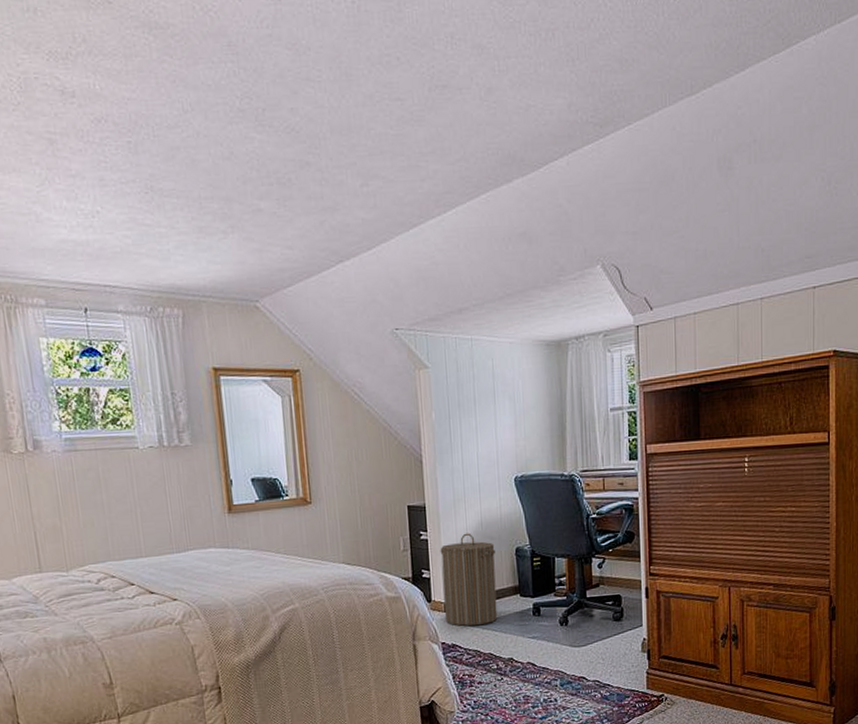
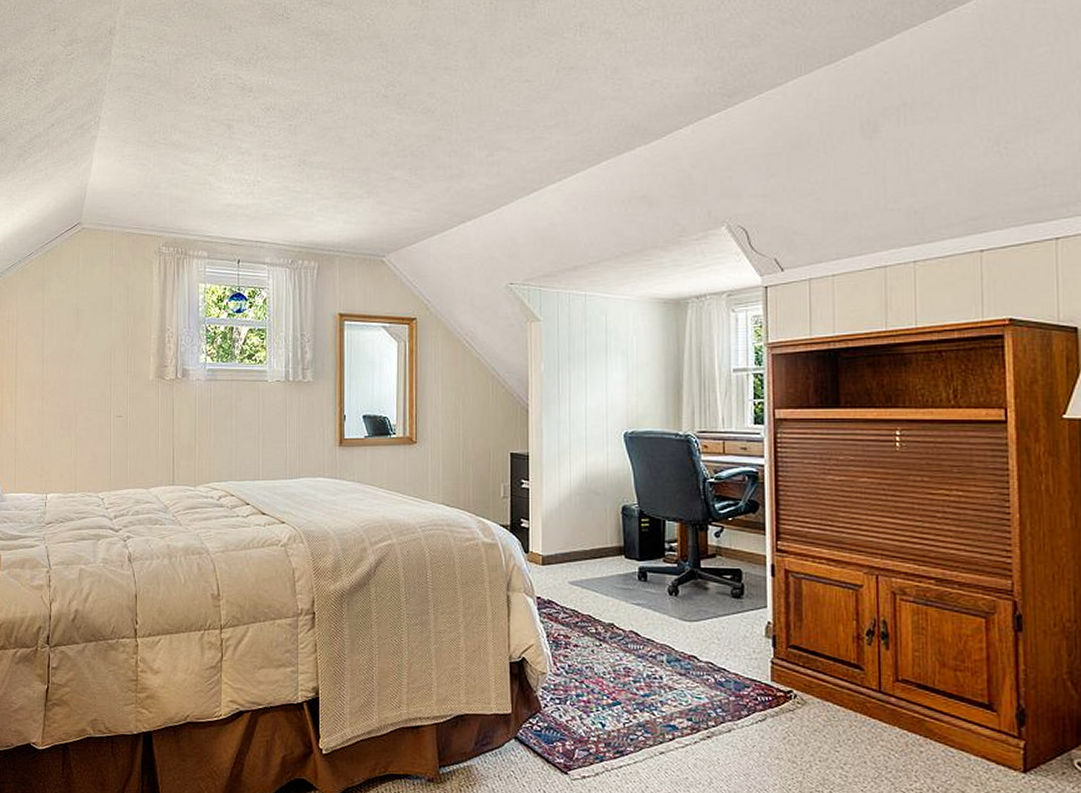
laundry hamper: present [440,533,498,627] -> none [541,485,600,584]

